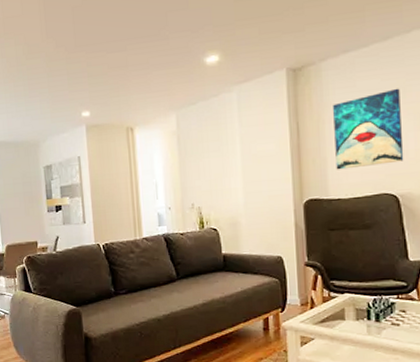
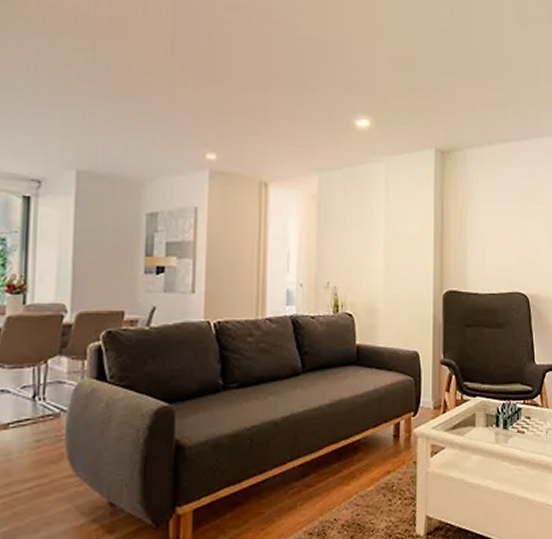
wall art: present [333,88,404,170] -> none [475,188,535,263]

